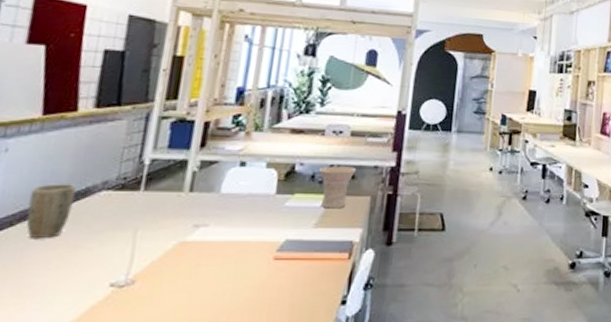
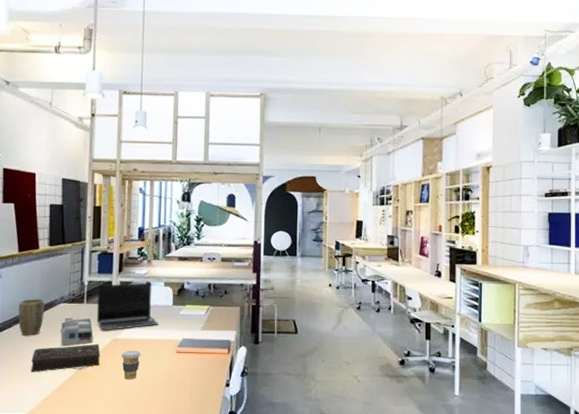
book: none [37,249,158,295] -> present [31,344,101,373]
desk organizer: none [94,211,149,253] -> present [61,317,93,346]
laptop: none [156,162,253,230] -> present [96,282,159,331]
coffee cup: none [189,257,221,300] -> present [122,350,142,380]
vase: present [318,166,357,209] -> none [201,284,228,316]

